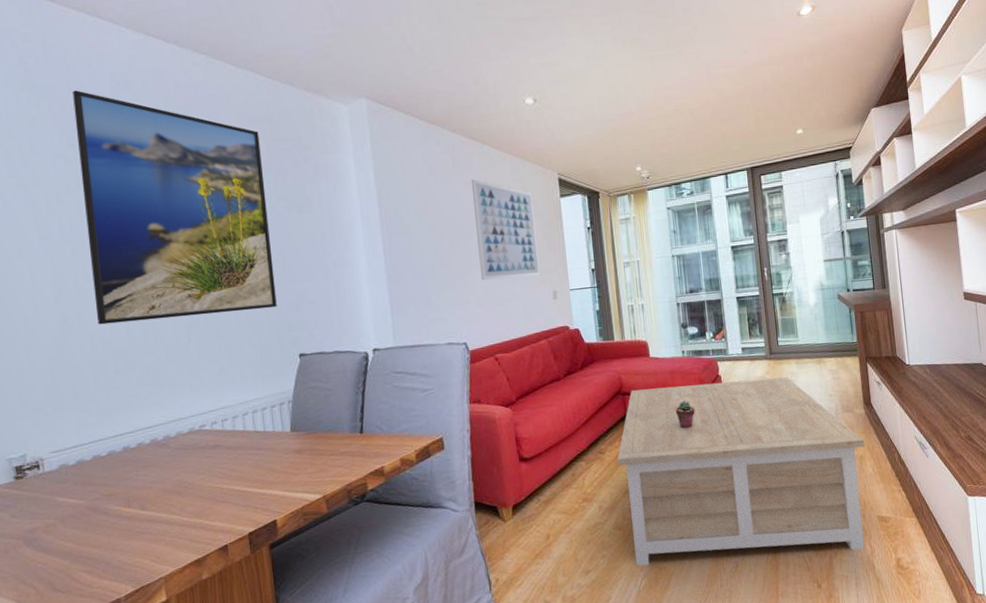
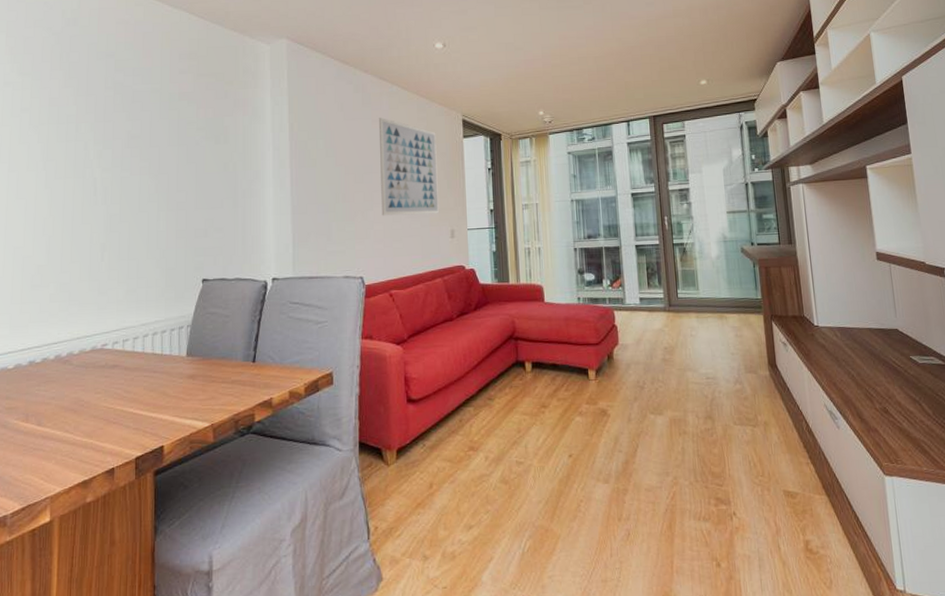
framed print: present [72,90,277,325] -> none [21,25,187,241]
coffee table: present [617,377,865,567] -> none [506,331,770,528]
potted succulent: present [675,400,695,429] -> none [568,349,589,380]

